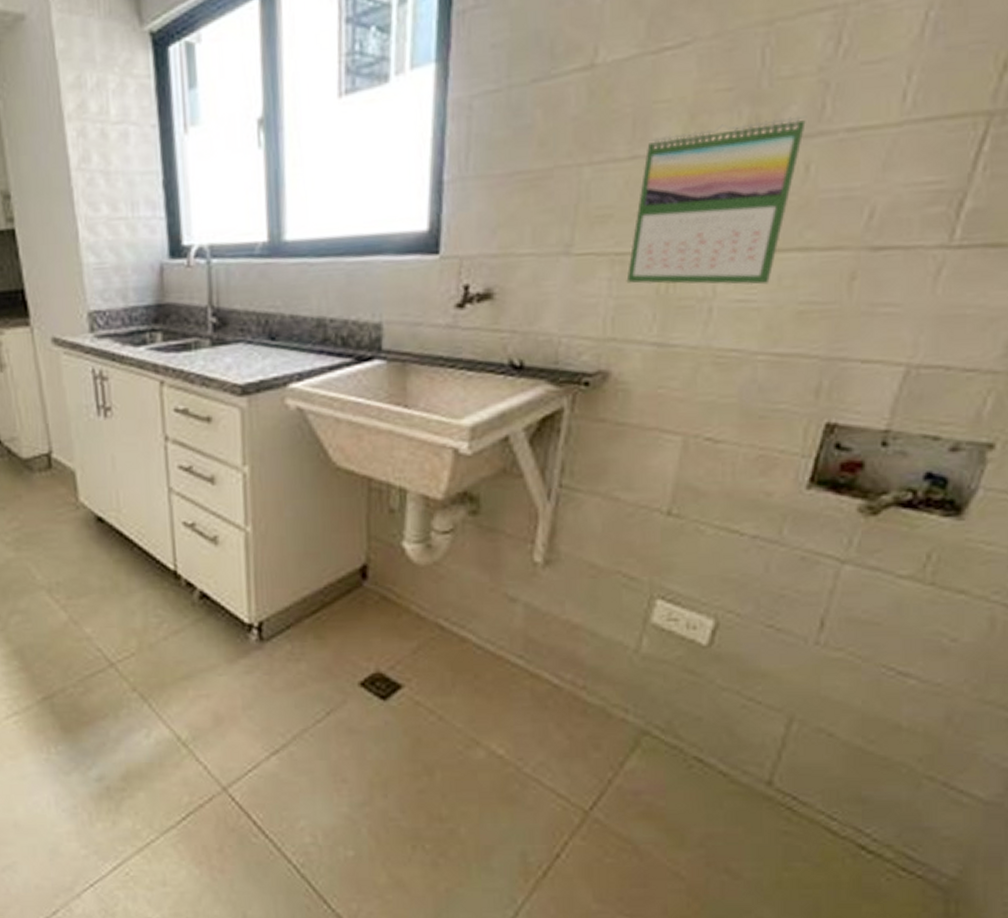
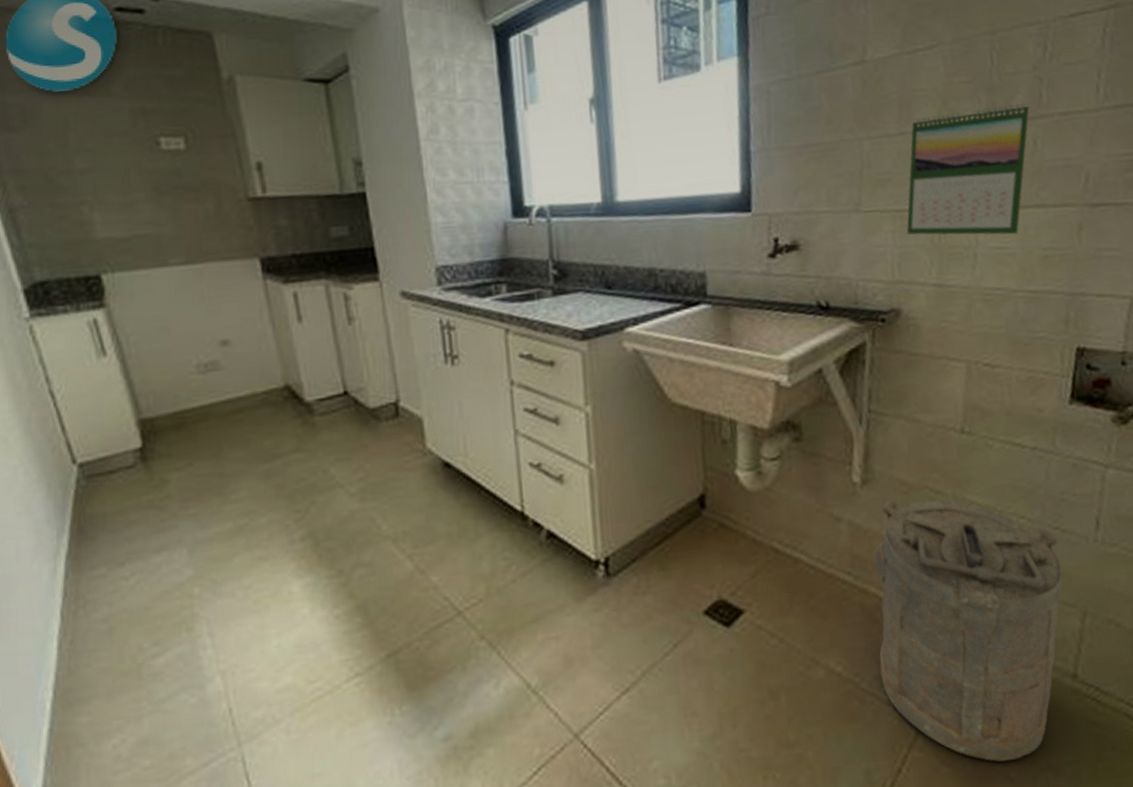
laundry hamper: none [546,583,771,860] -> present [874,500,1063,762]

